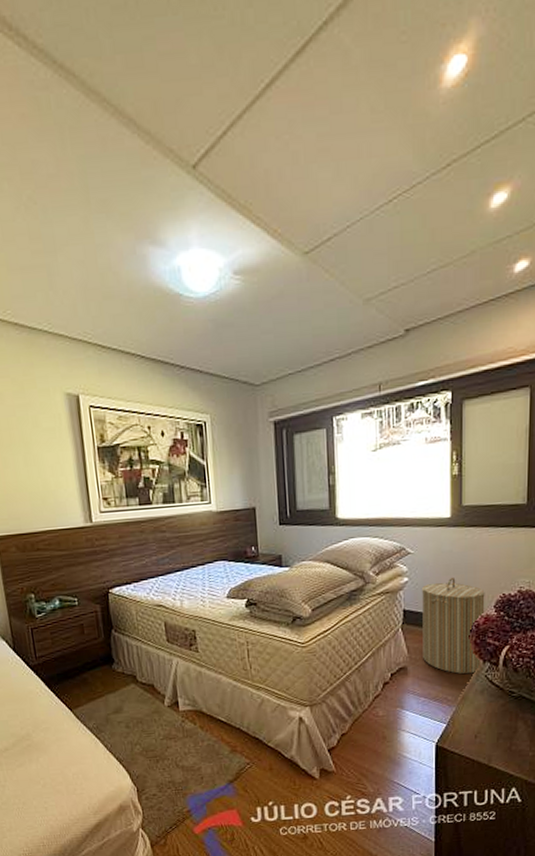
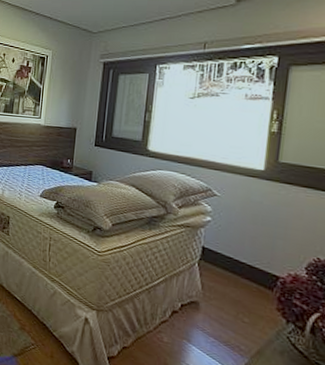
laundry hamper: present [422,577,485,675] -> none [217,227,296,331]

